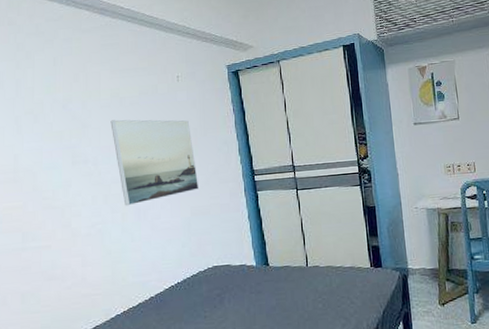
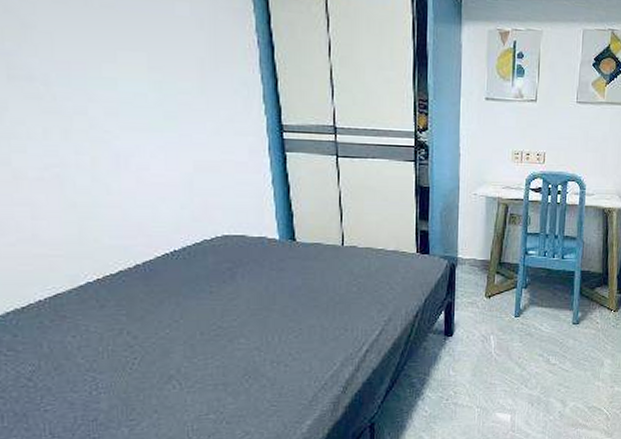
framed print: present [110,119,200,206] -> none [69,24,207,148]

